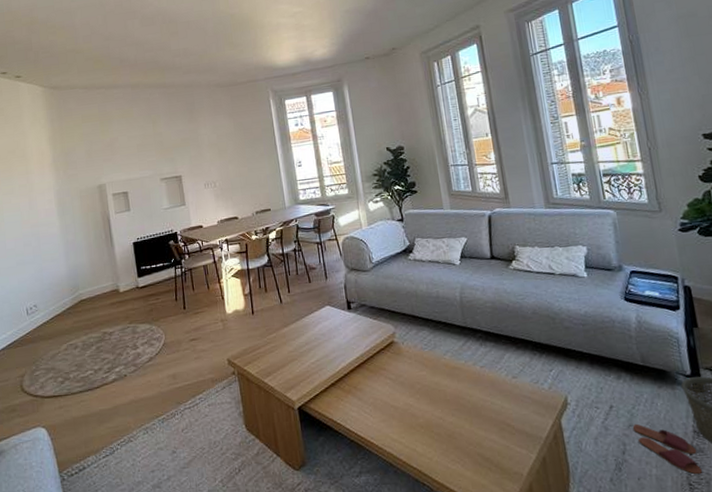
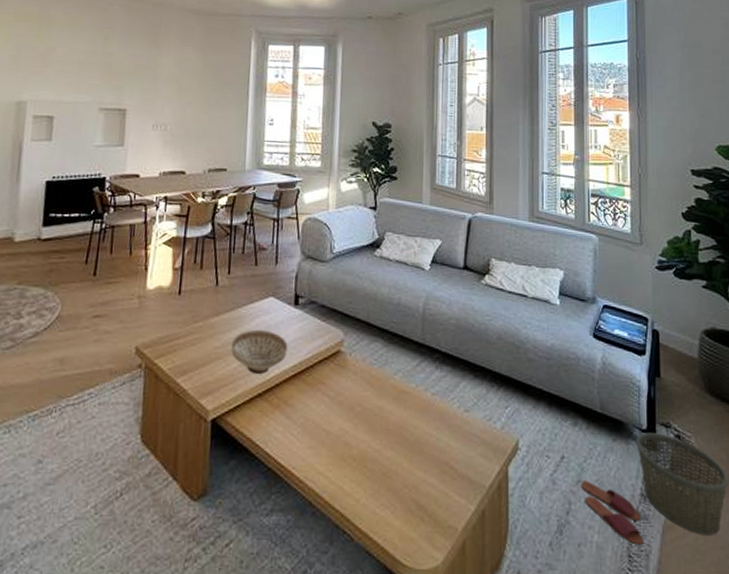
decorative bowl: none [302,332,350,369] -> present [231,329,288,375]

